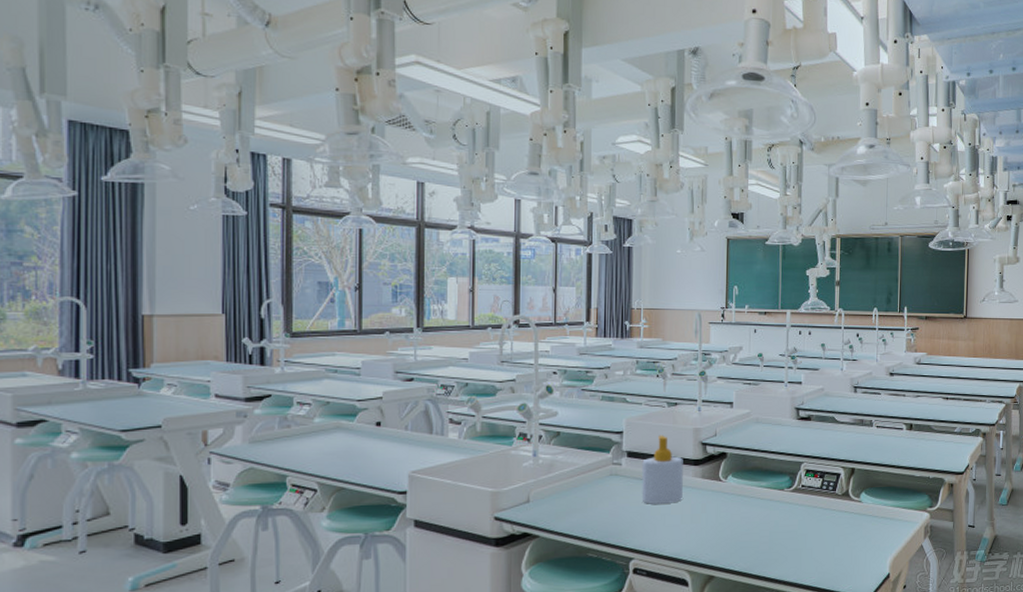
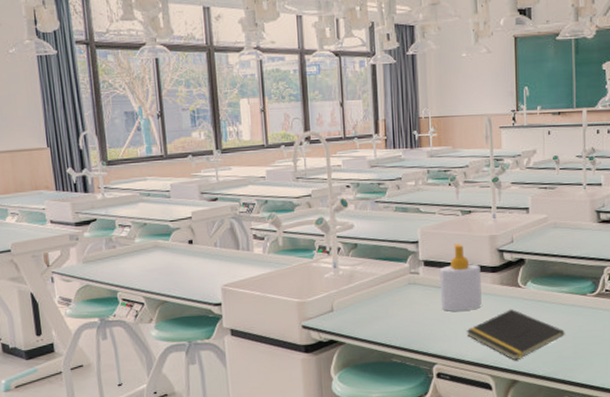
notepad: none [665,503,762,556] -> present [466,309,565,361]

